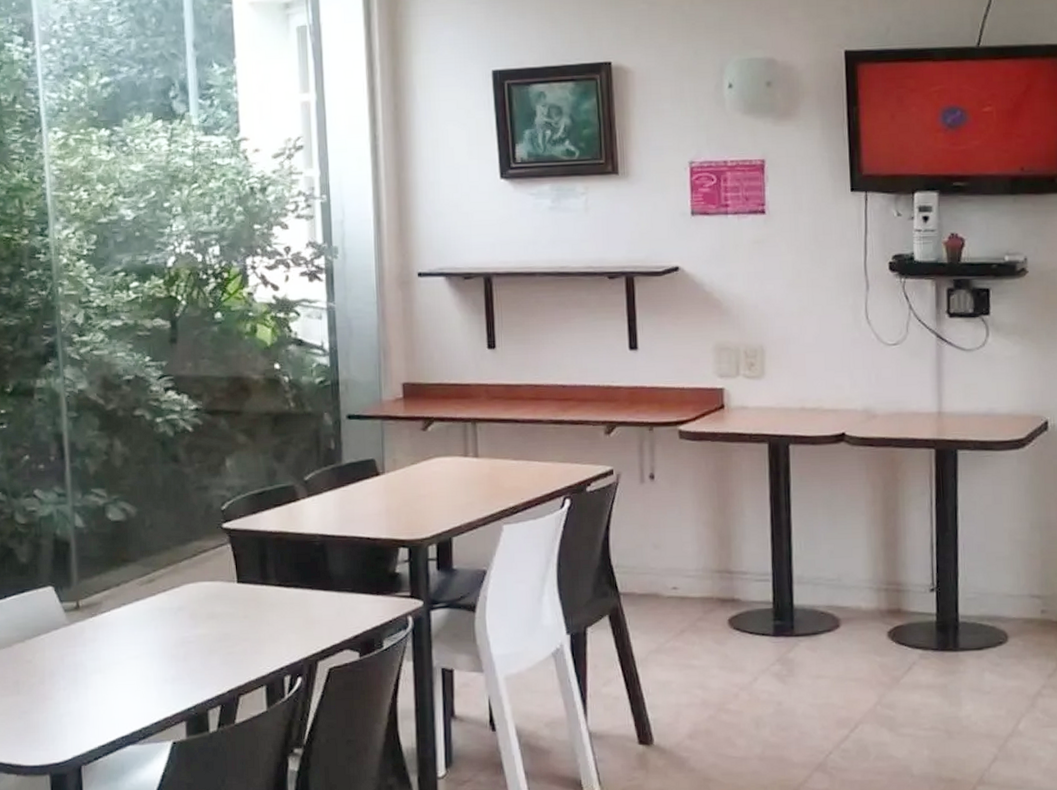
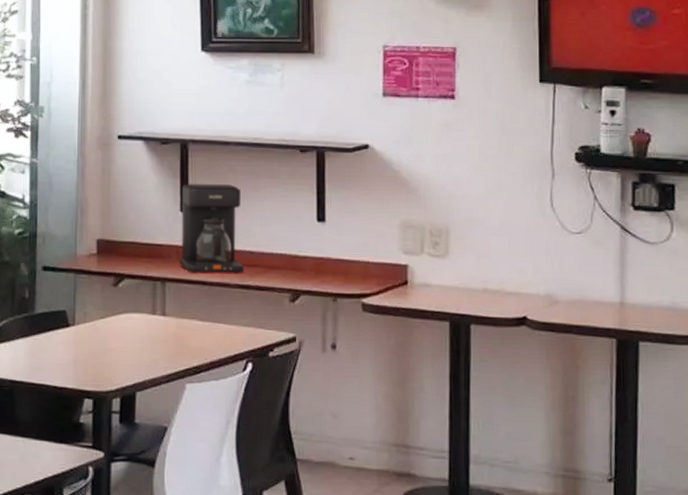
coffee maker: none [487,317,557,412] -> present [180,183,244,274]

